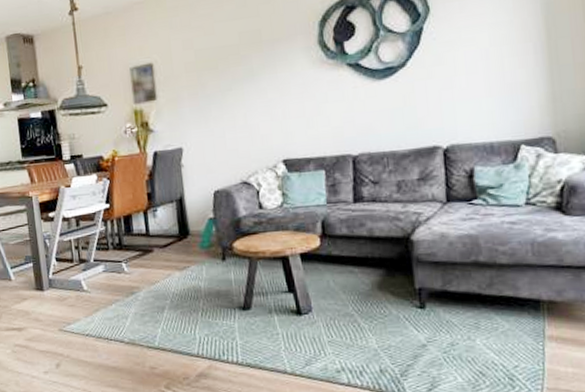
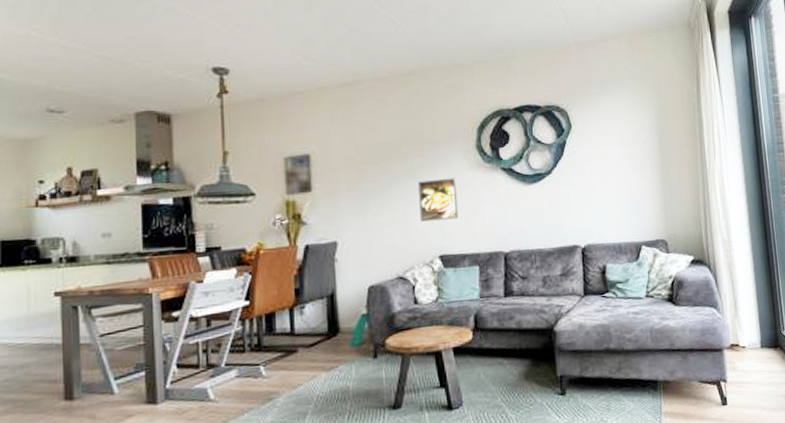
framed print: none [258,77,302,125] -> present [418,177,459,222]

